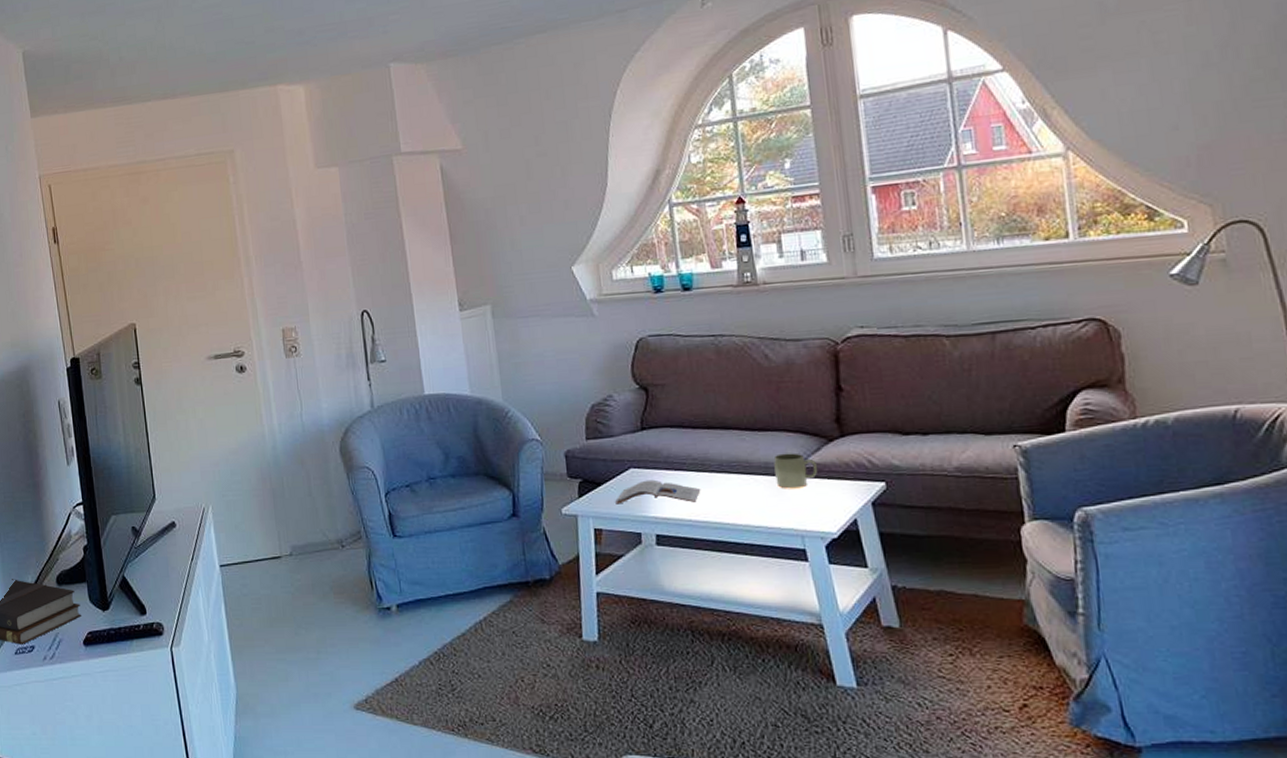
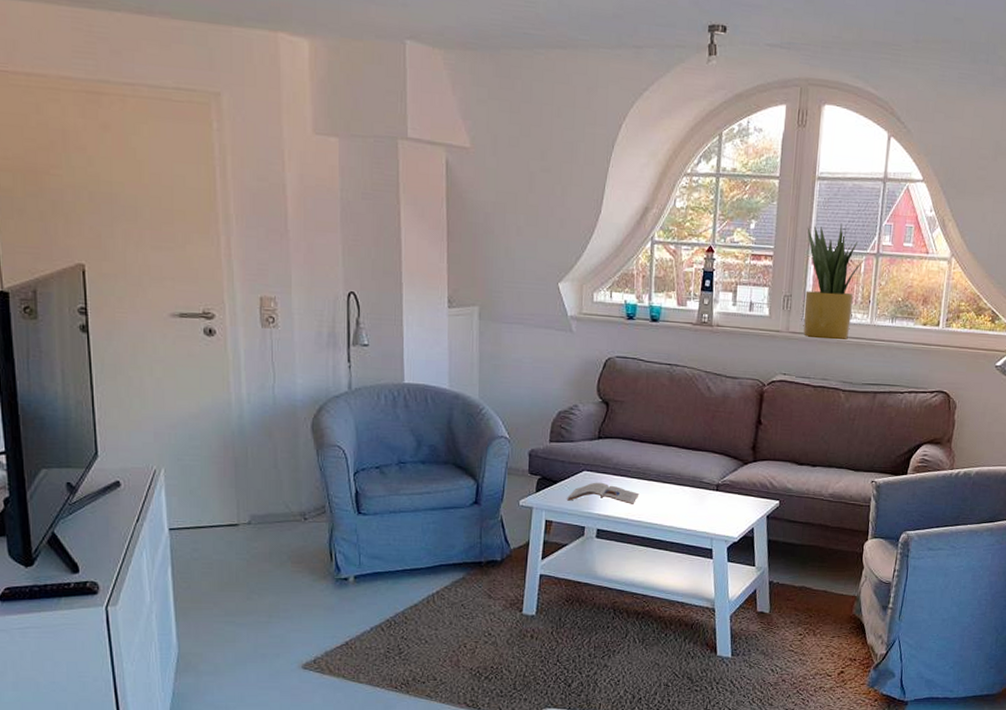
mug: present [773,453,818,489] -> none [699,470,733,500]
planter: none [857,140,942,280] -> present [803,223,864,340]

